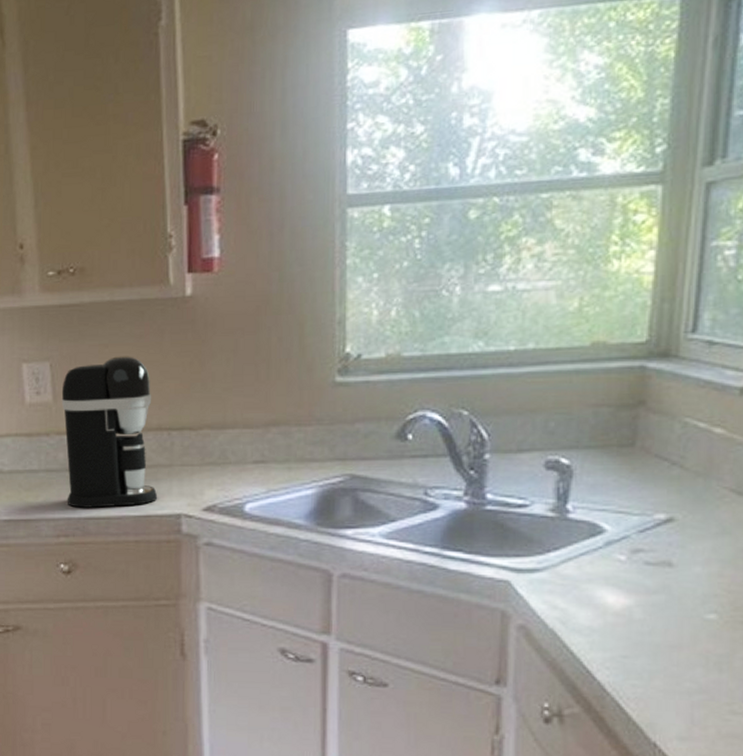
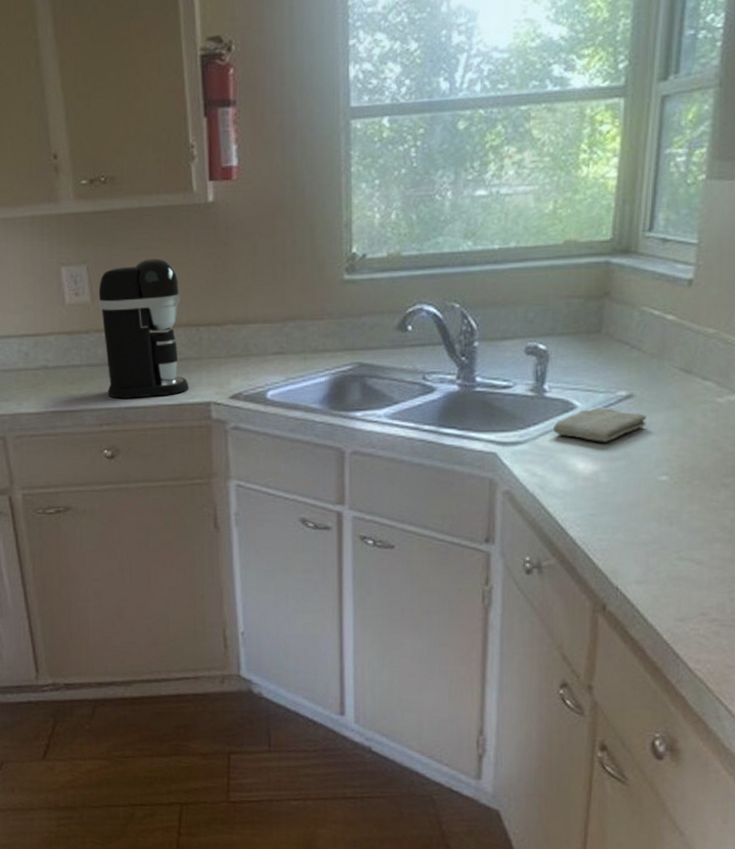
washcloth: none [578,533,690,572] -> present [554,408,647,442]

